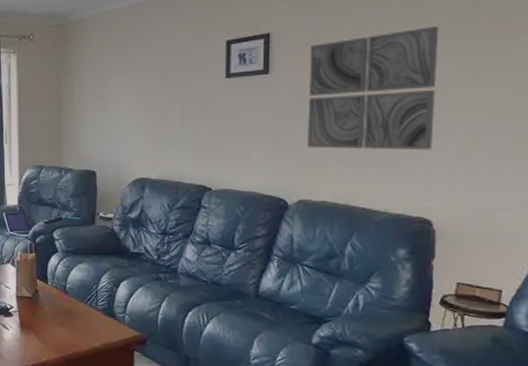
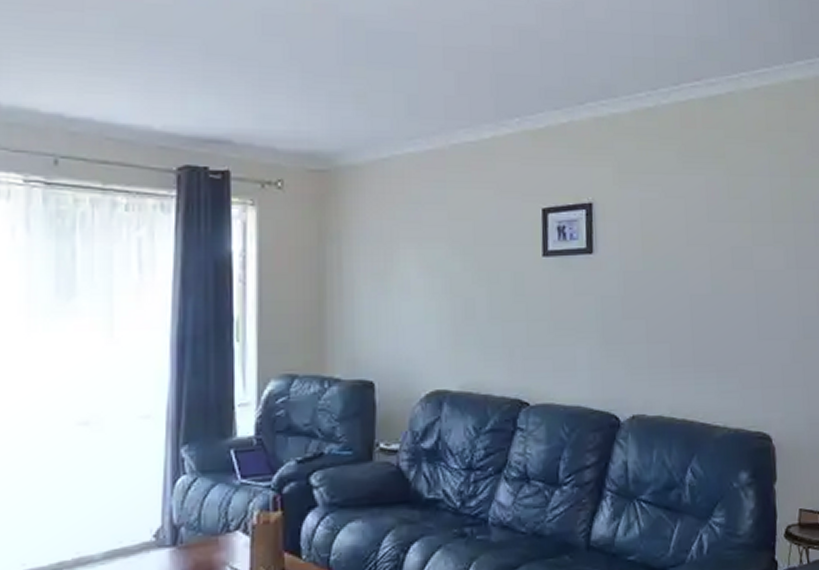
wall art: present [306,26,439,150] -> none [637,208,767,352]

